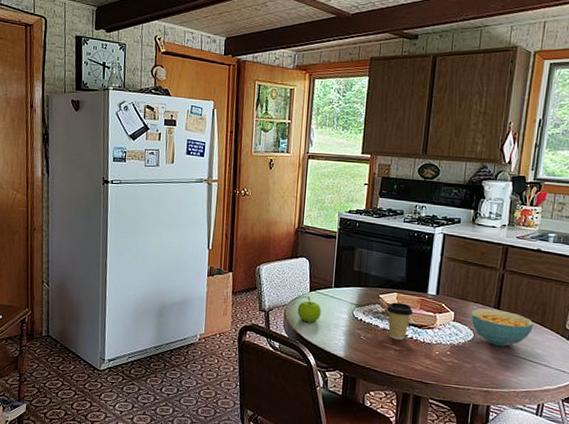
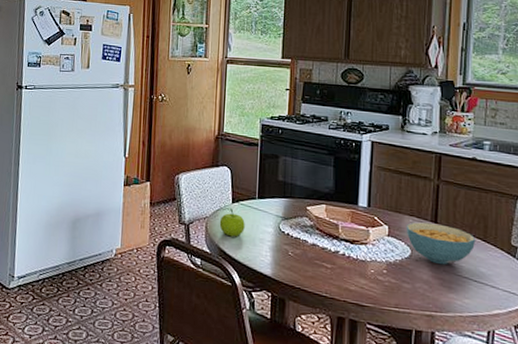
coffee cup: present [386,302,413,340] -> none [314,215,344,257]

